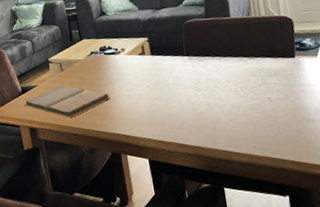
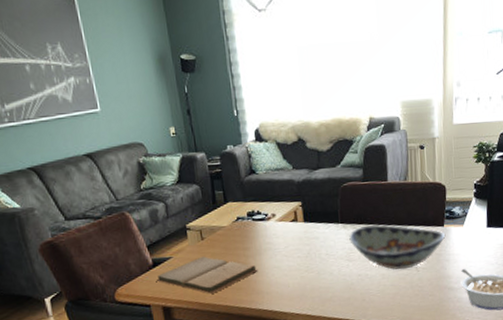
decorative bowl: none [195,56,299,100] -> present [349,224,446,270]

